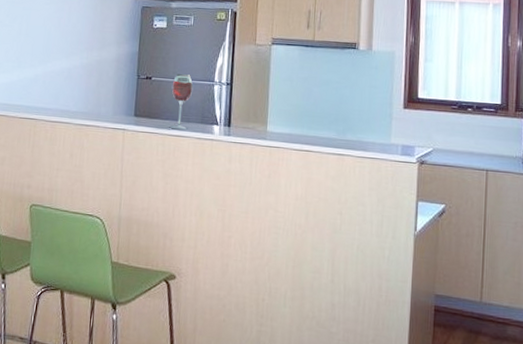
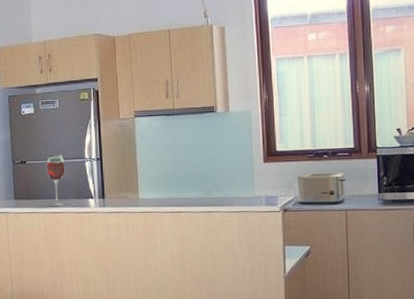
toaster: none [437,125,490,163] -> present [297,172,346,206]

